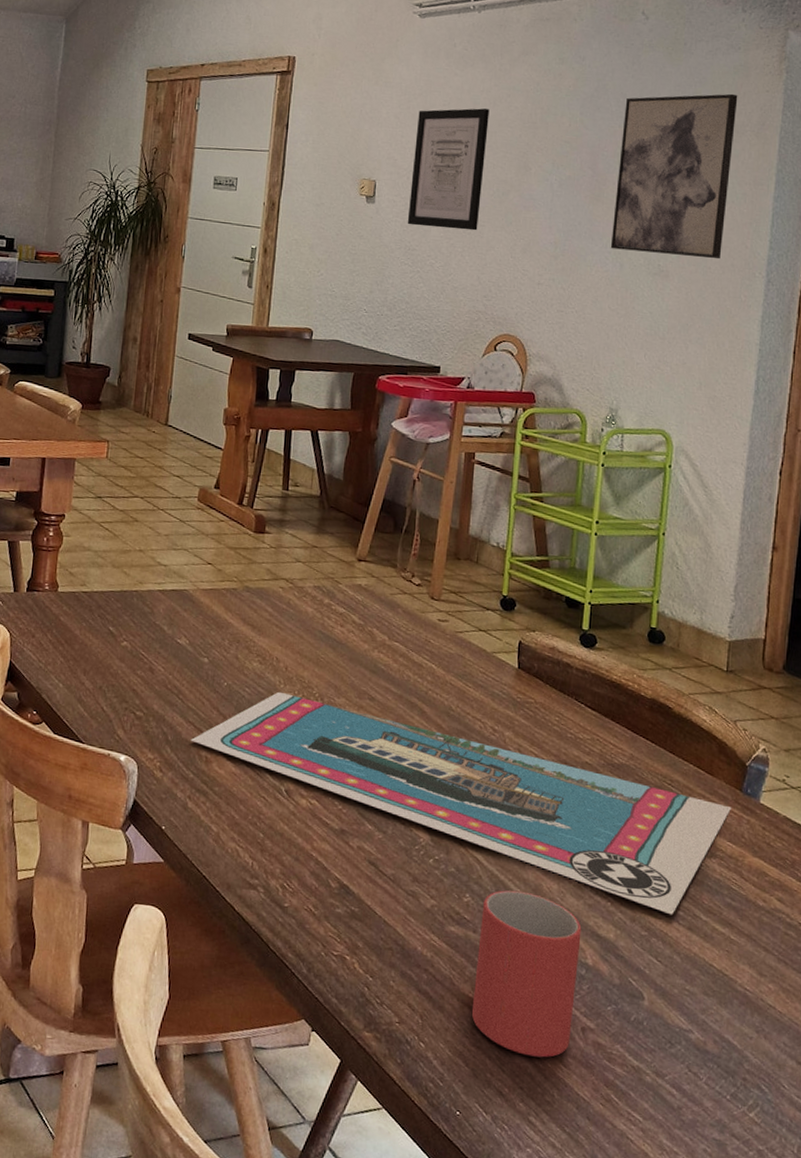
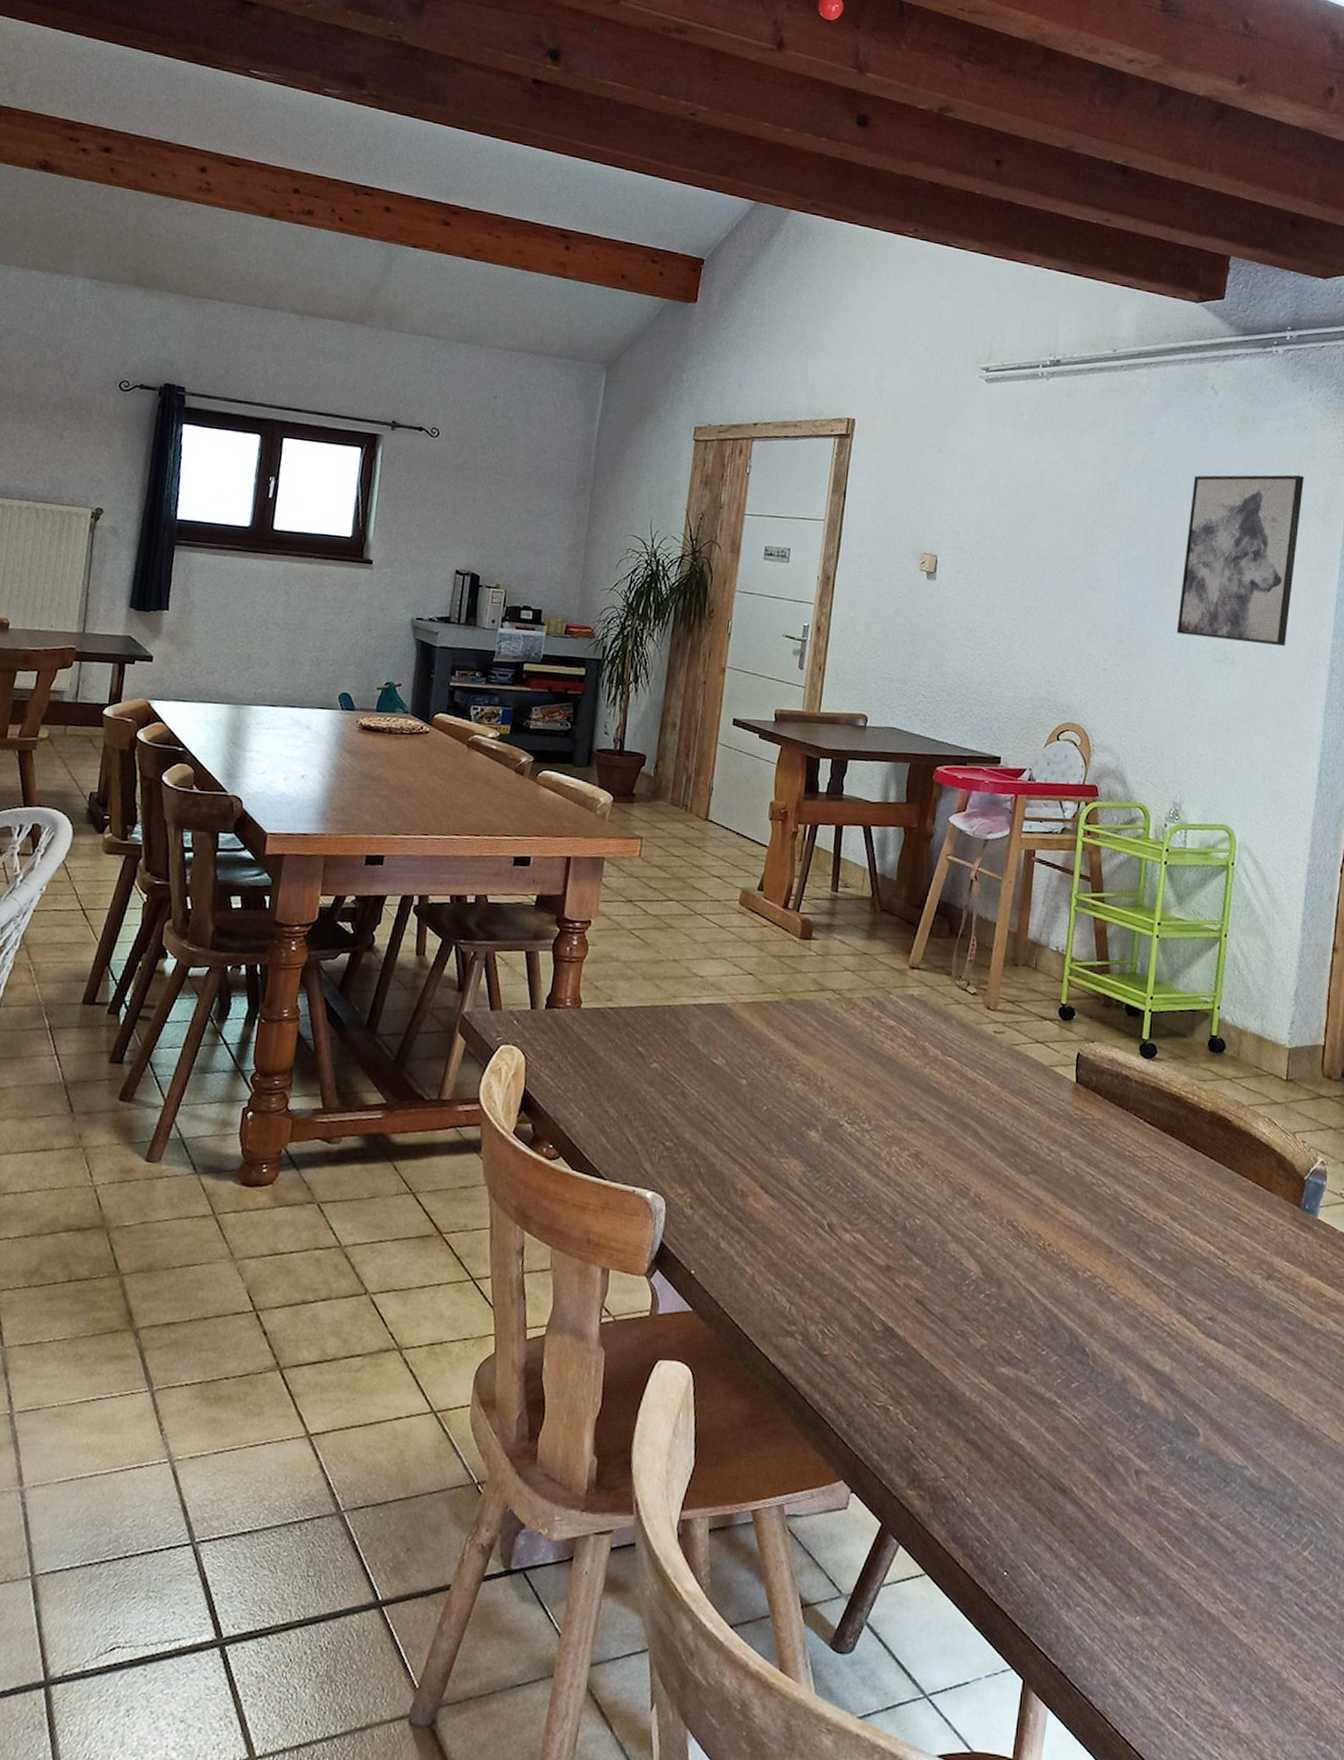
postcard: present [190,691,731,915] -> none [725,1114,1289,1344]
wall art: present [407,108,490,231] -> none [969,481,1056,612]
mug: present [471,890,582,1058] -> none [1021,1324,1137,1506]

